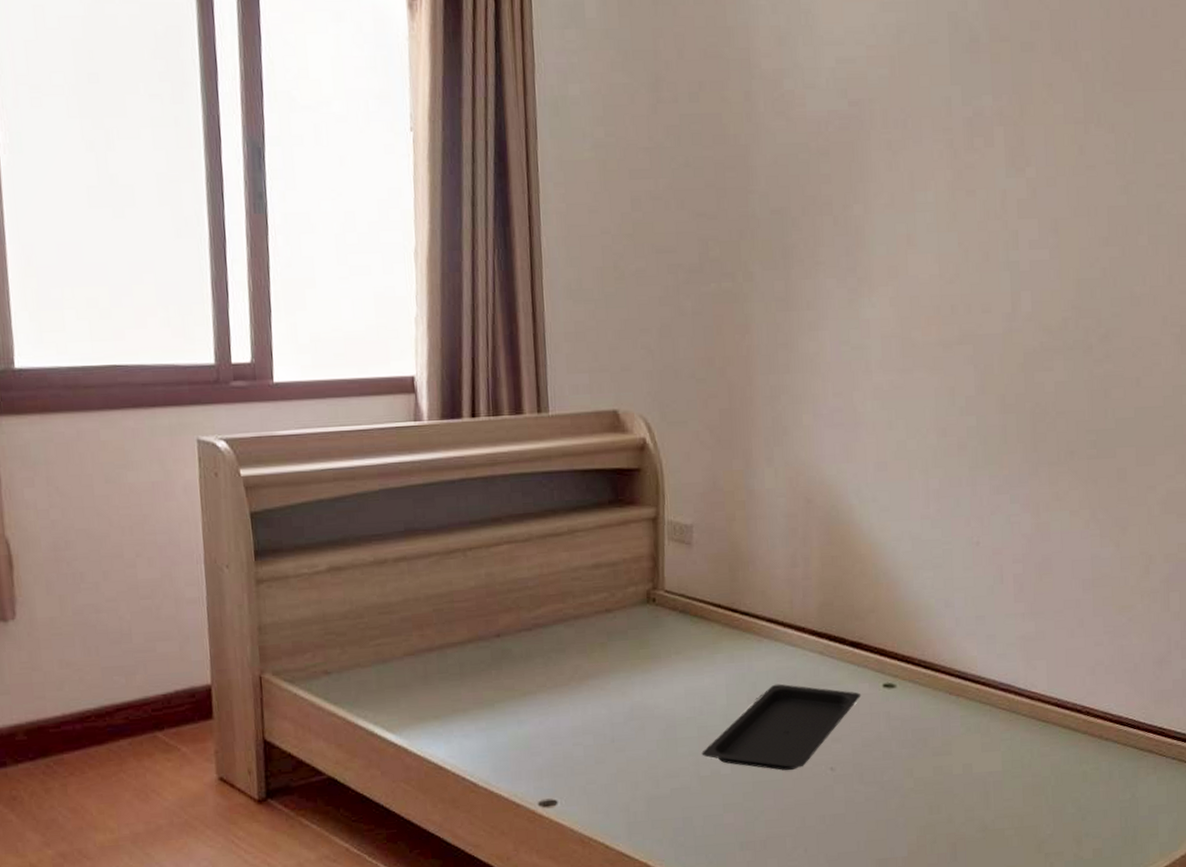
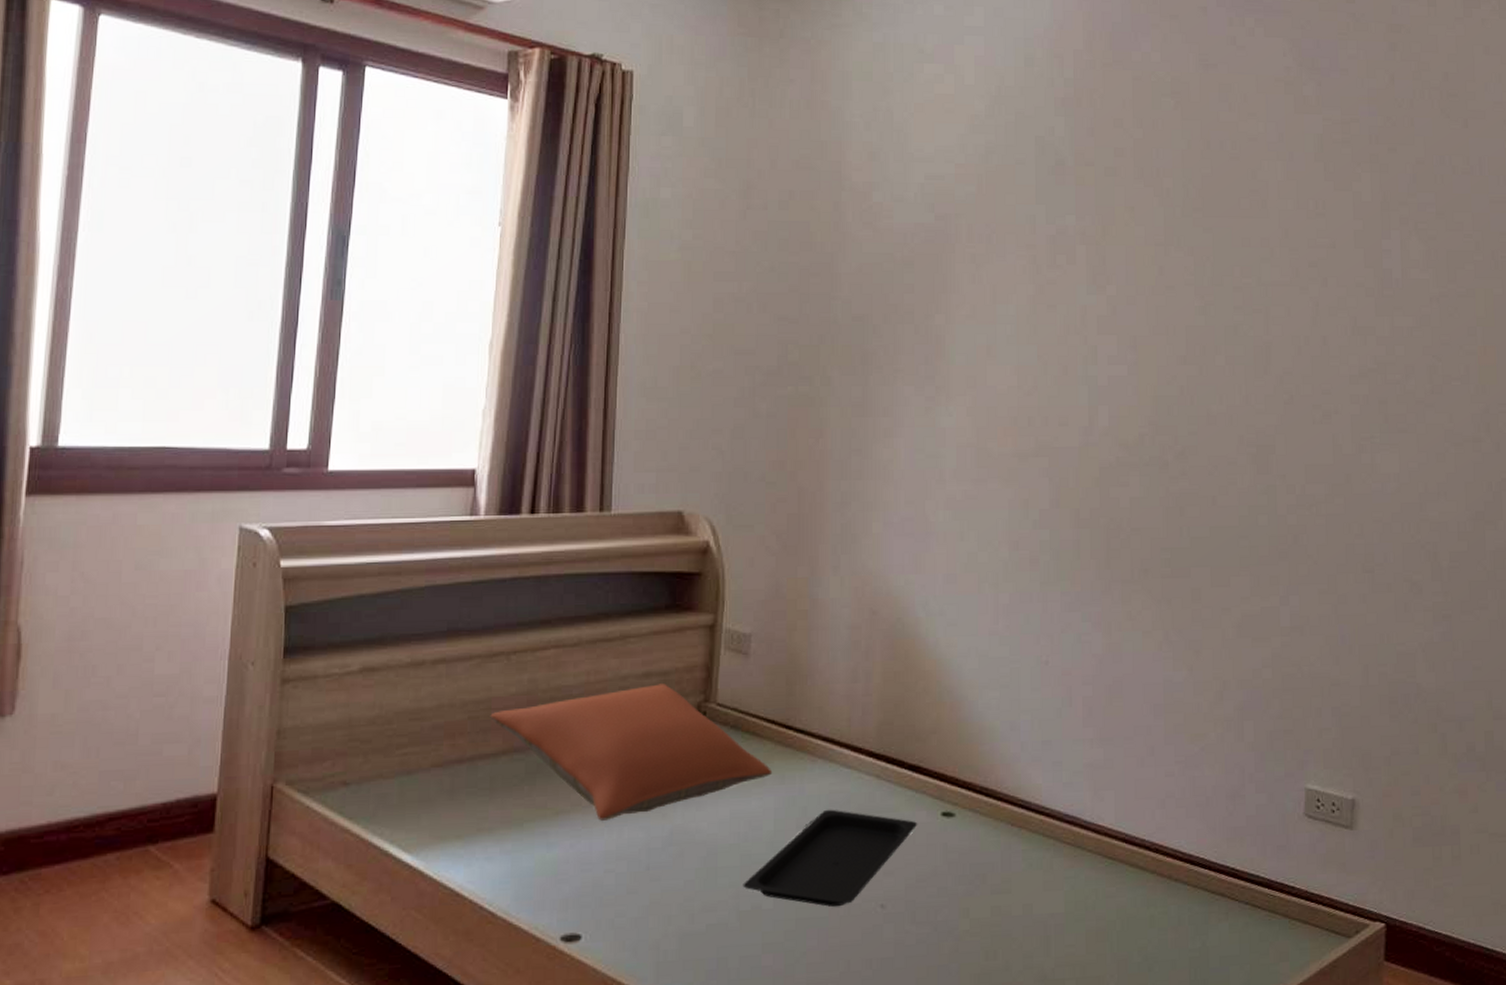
pillow: none [453,574,722,700] -> present [490,684,773,821]

